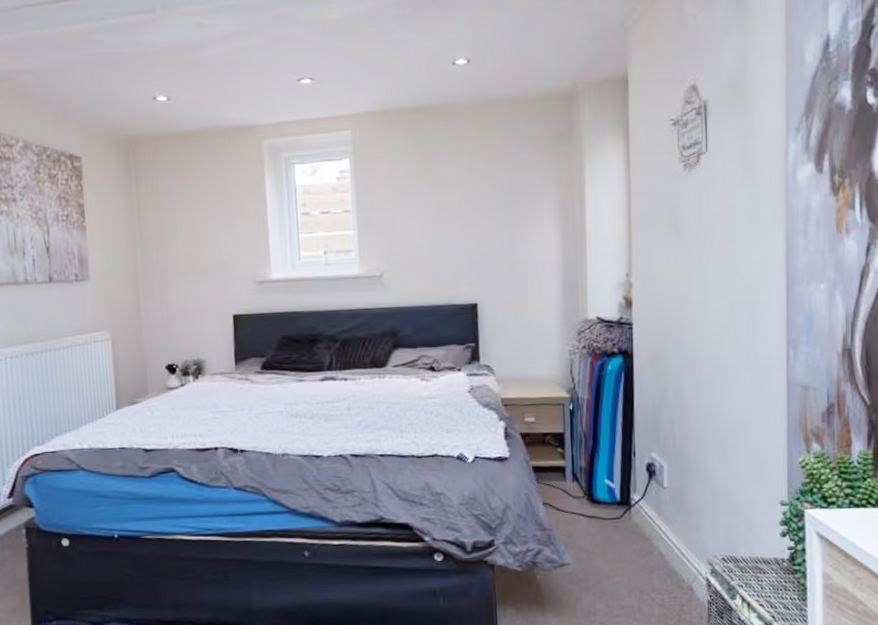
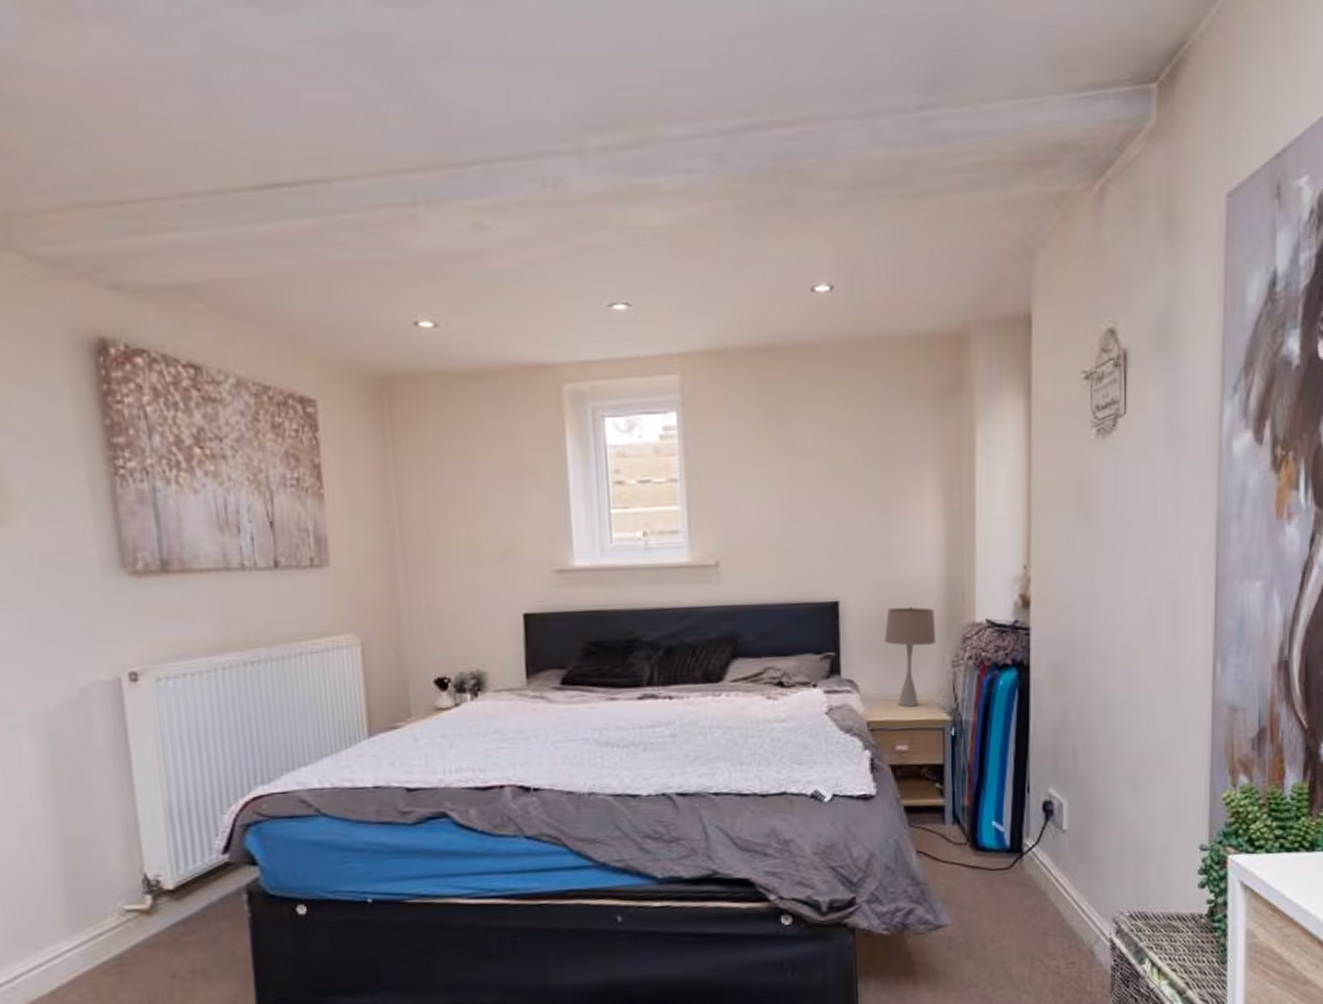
table lamp: none [514,307,556,387] -> present [884,606,936,707]

